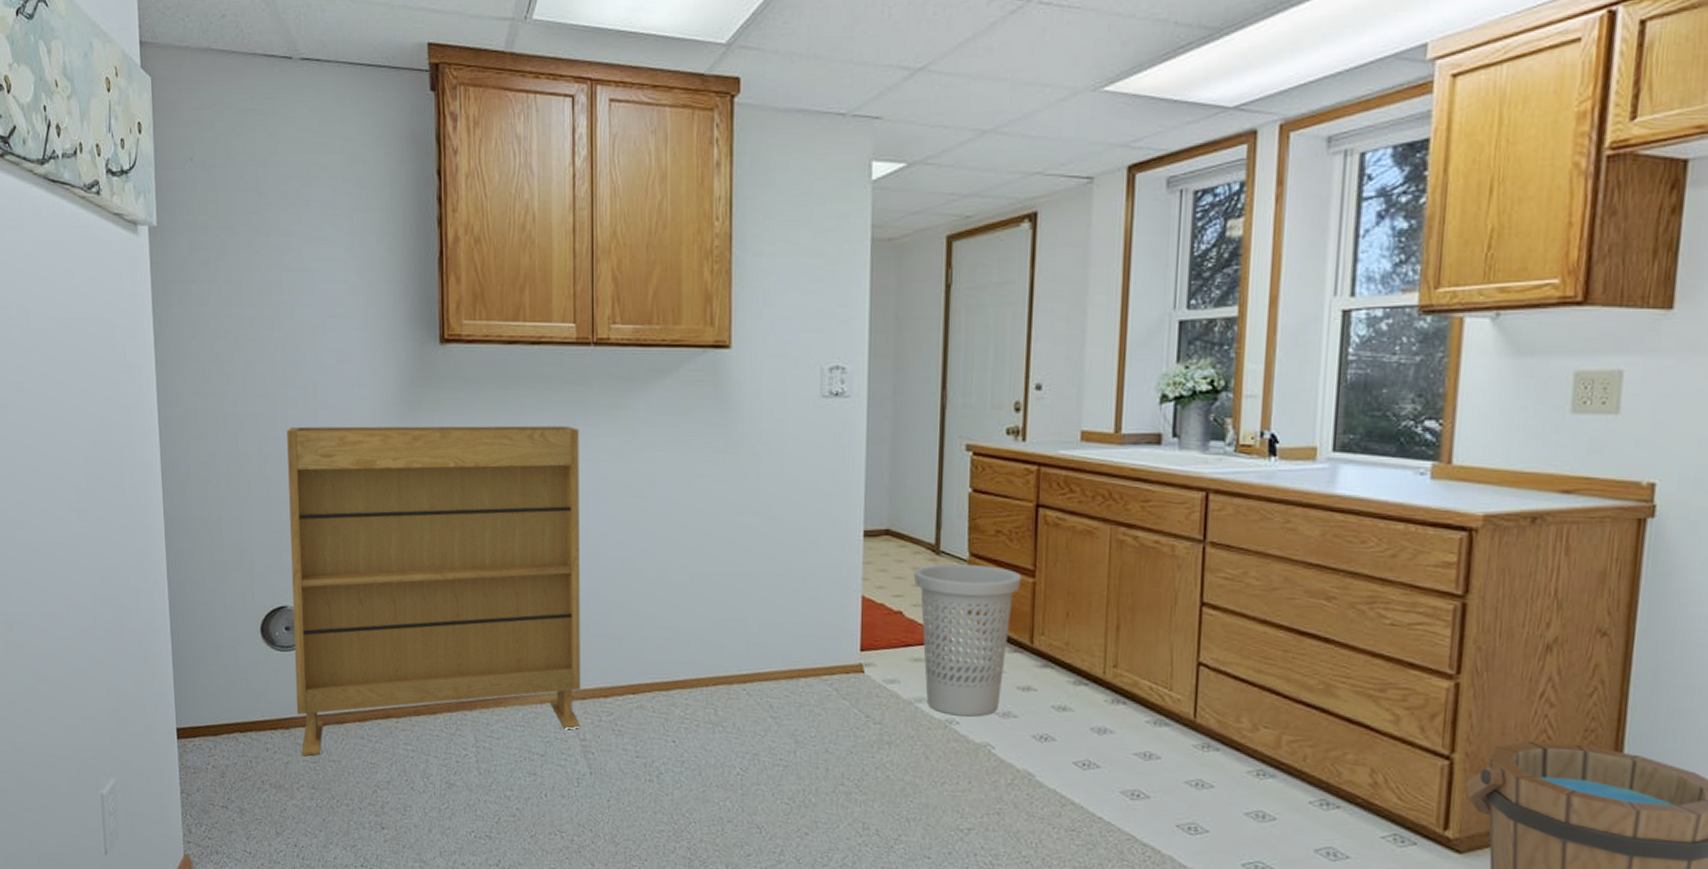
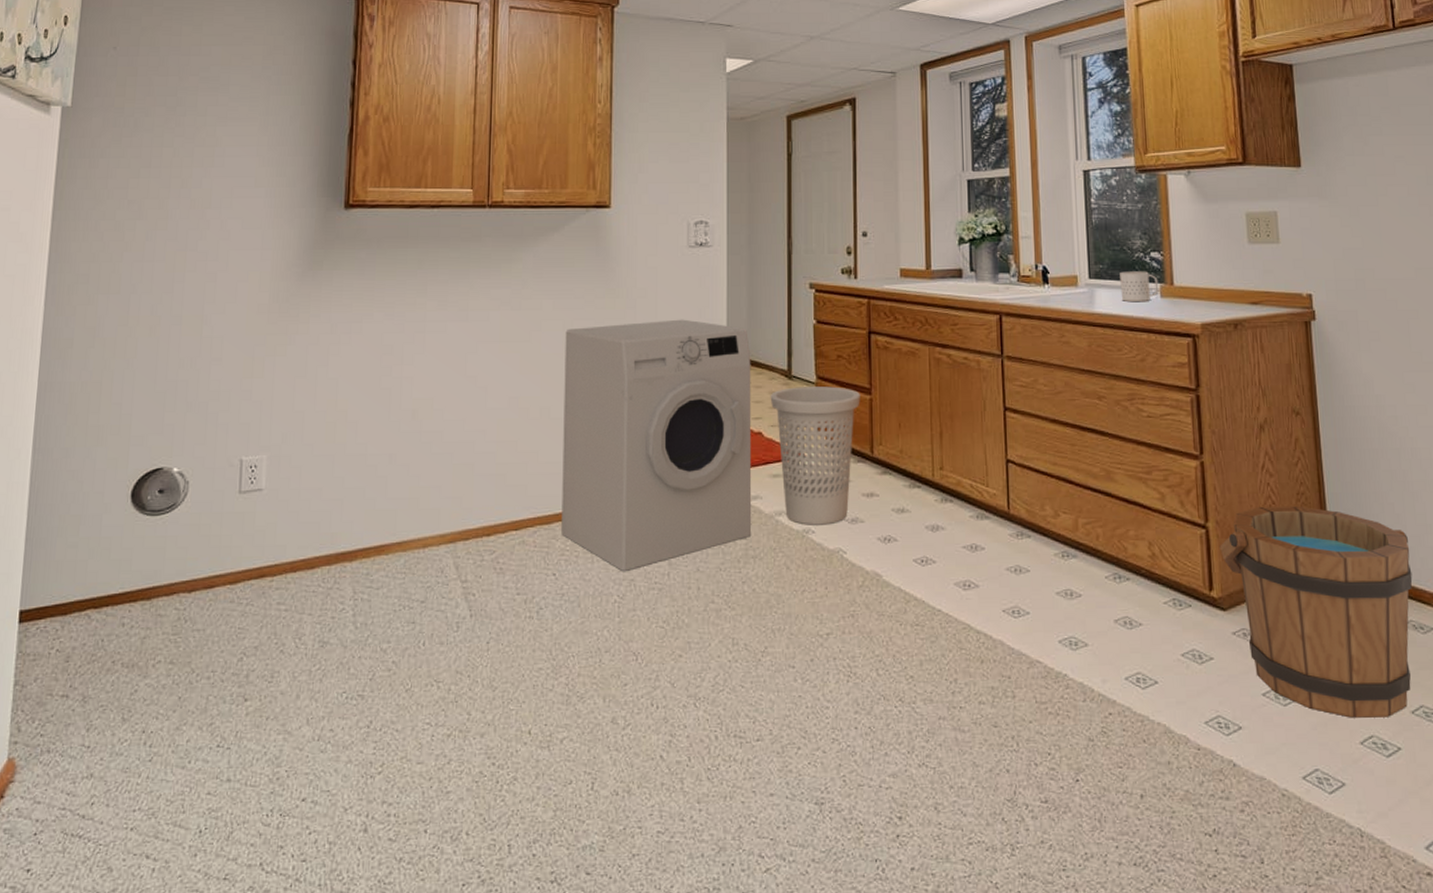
shoe rack: present [287,425,581,757] -> none [161,279,472,629]
washing machine: none [680,480,893,745] -> present [561,319,752,571]
mug: none [1374,444,1430,484] -> present [1120,271,1159,302]

